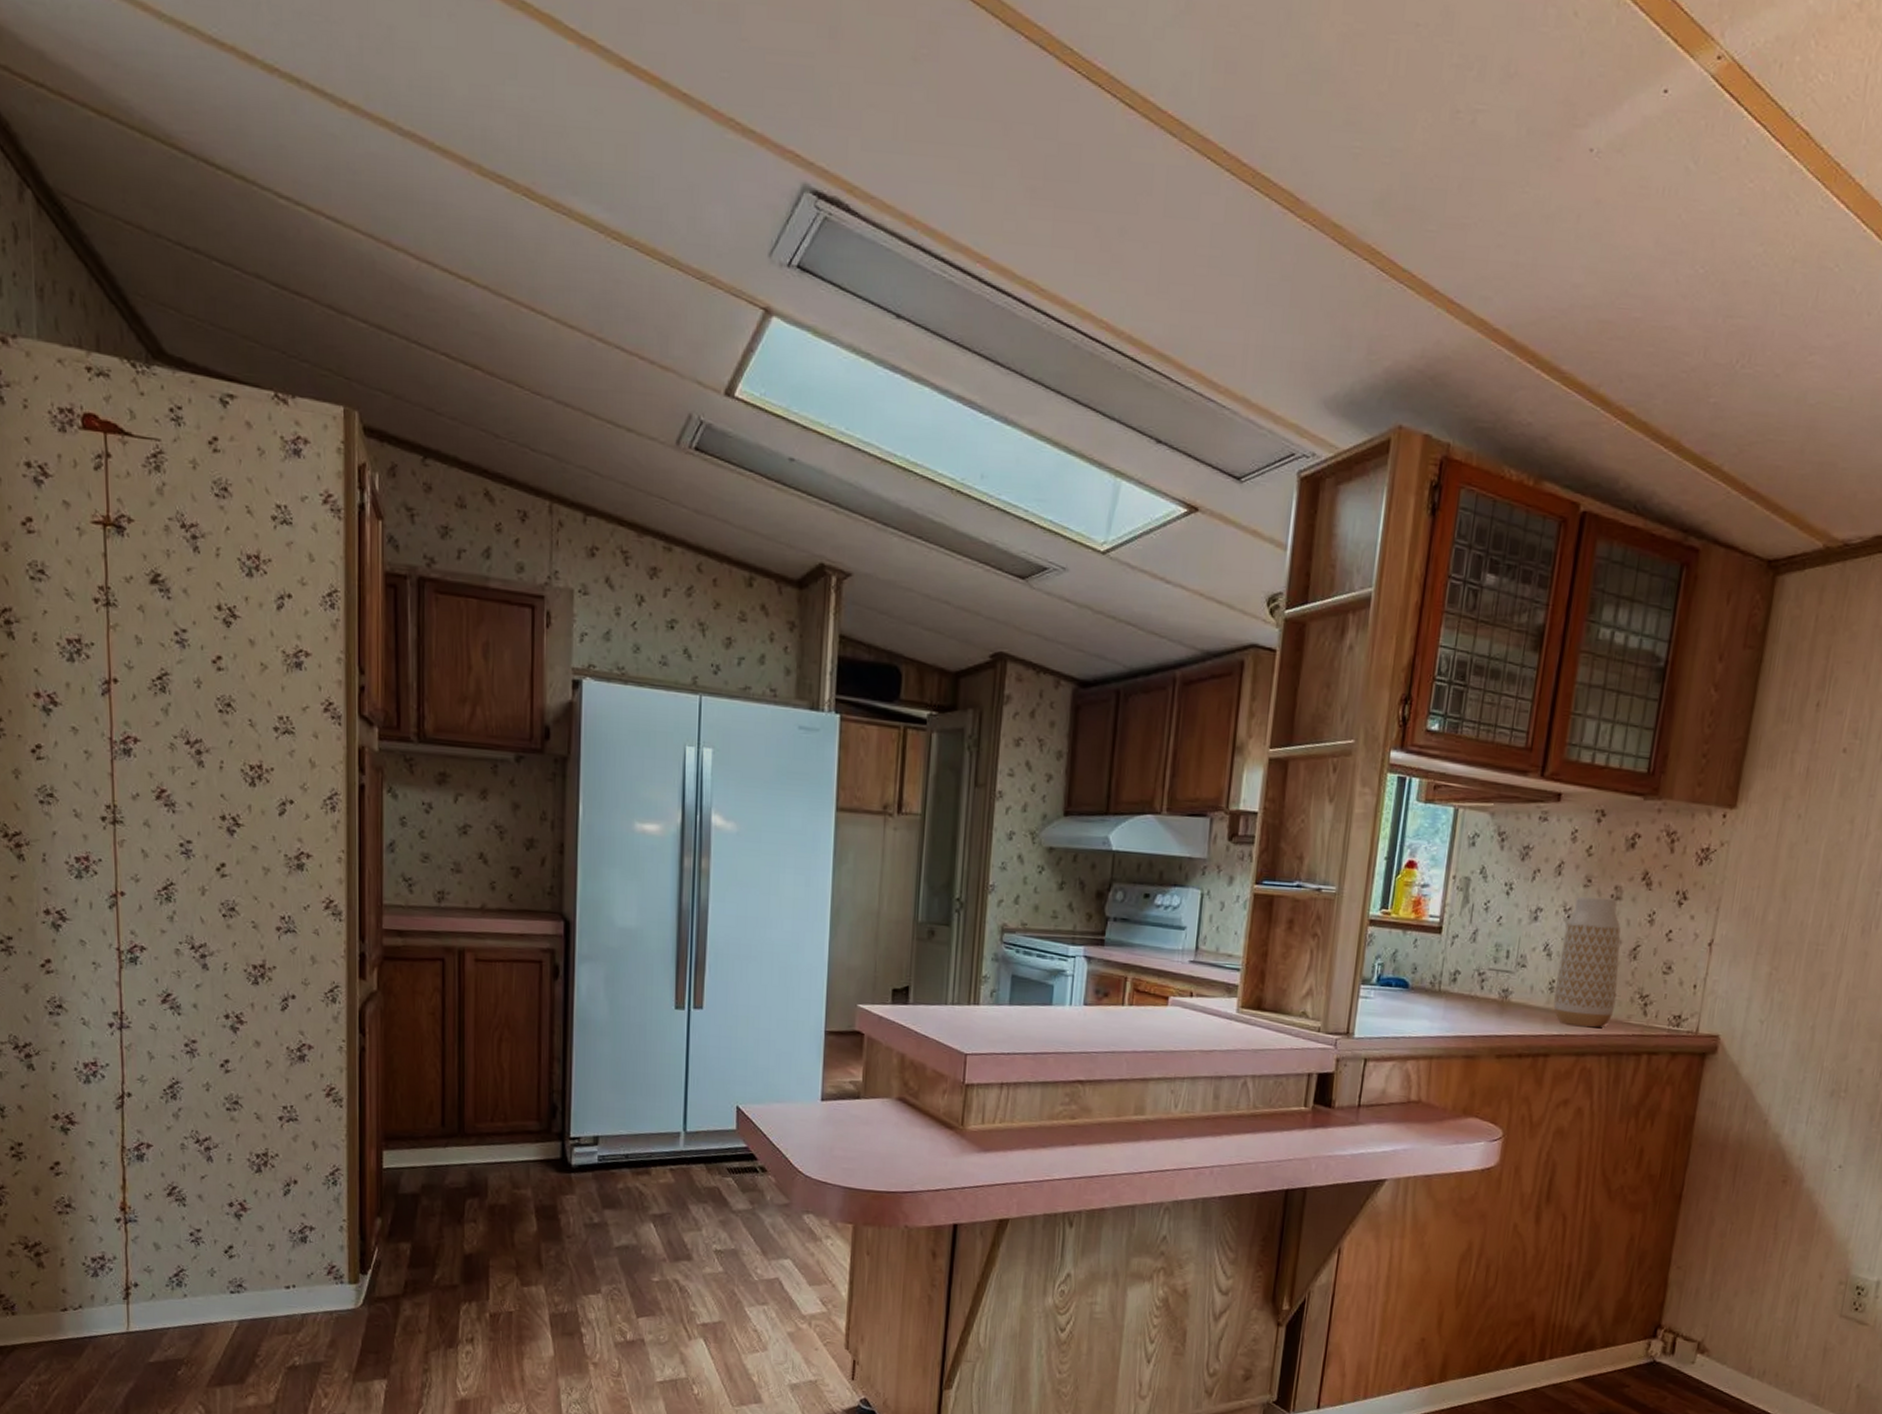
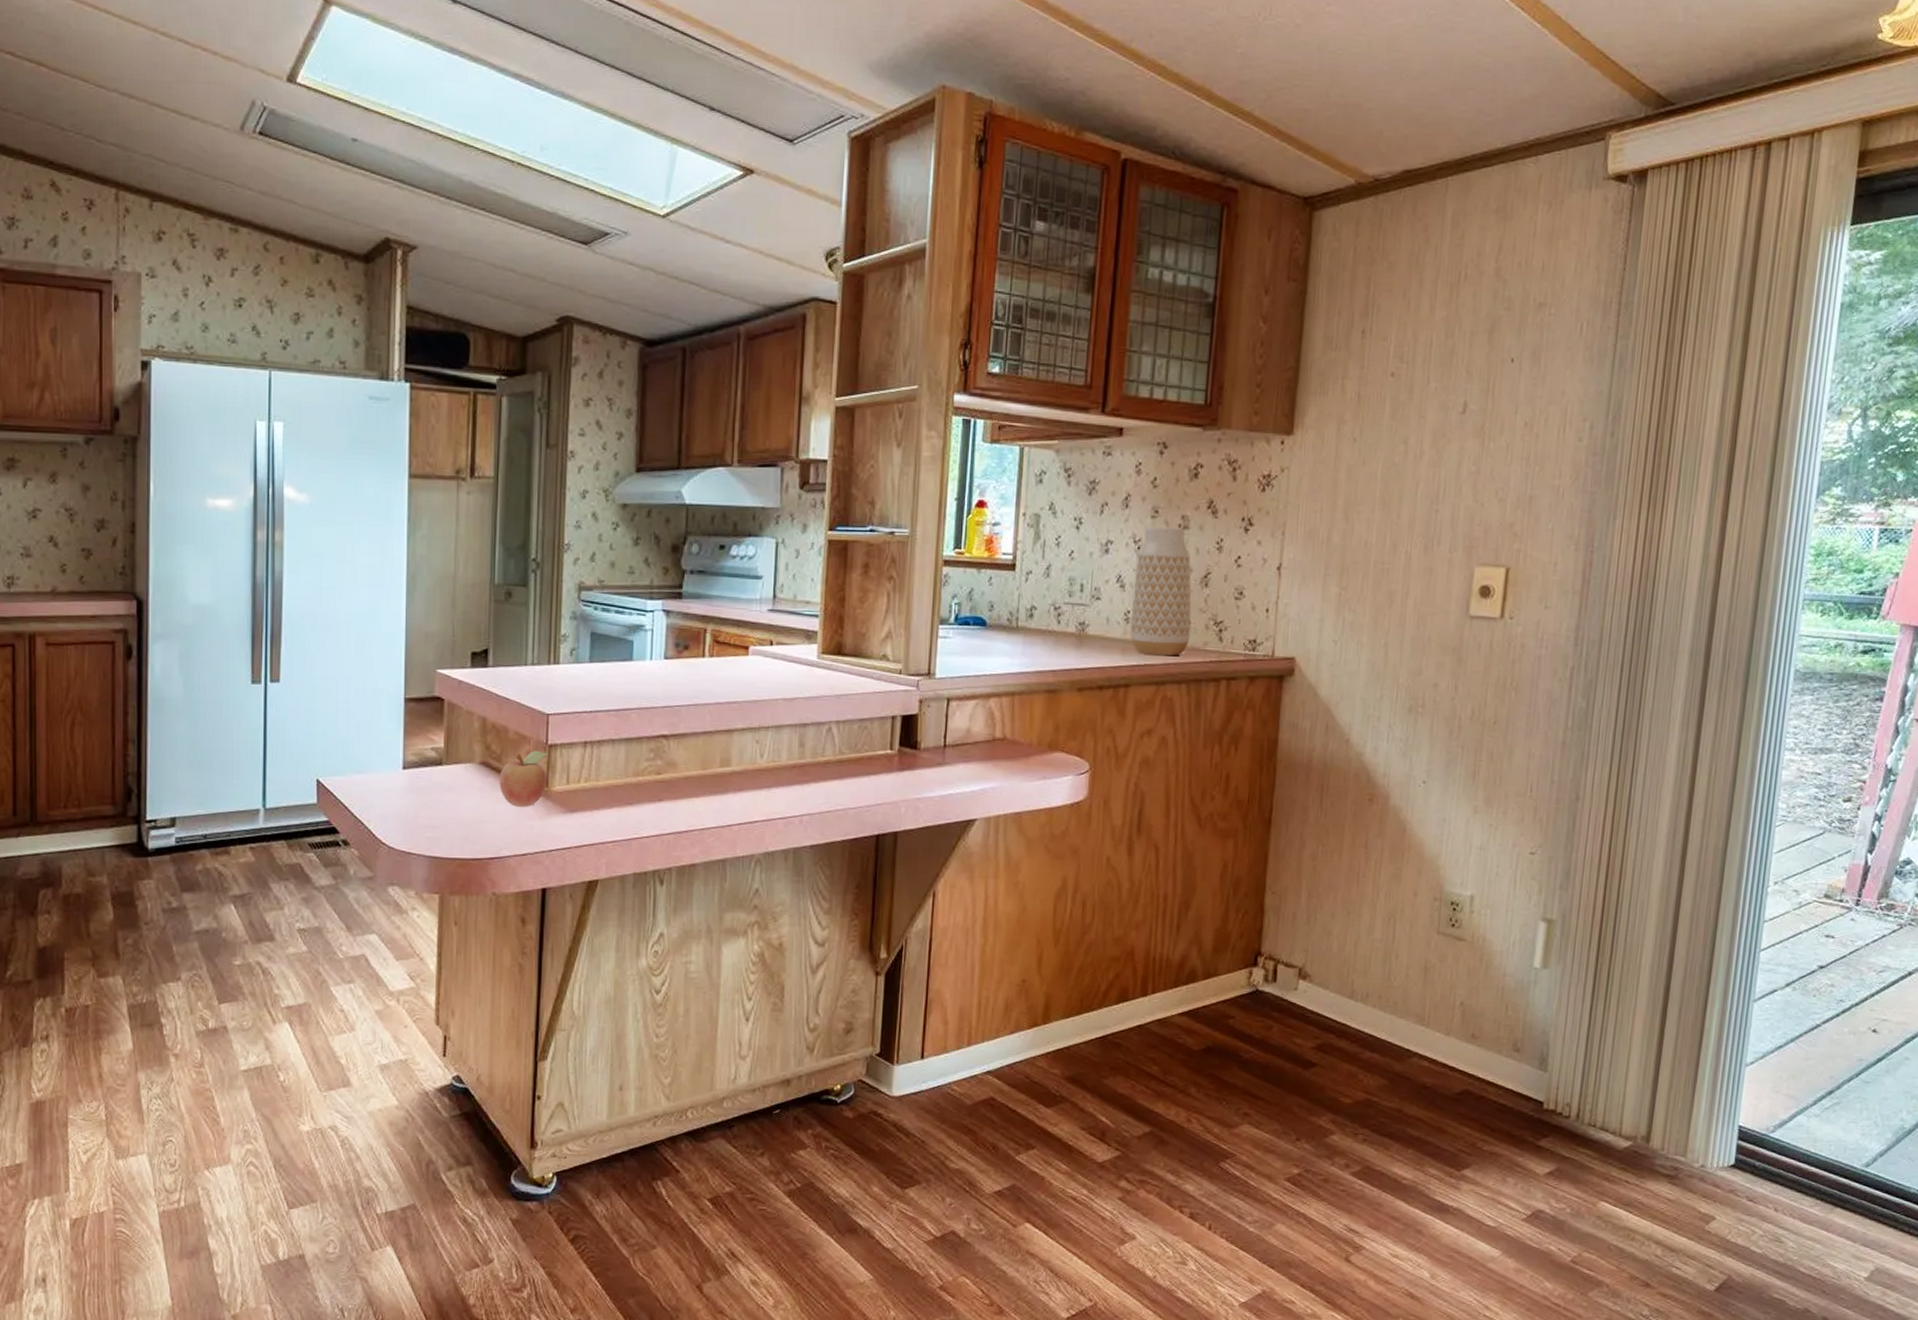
fruit: none [915,1089,965,1145] -> present [499,750,548,808]

